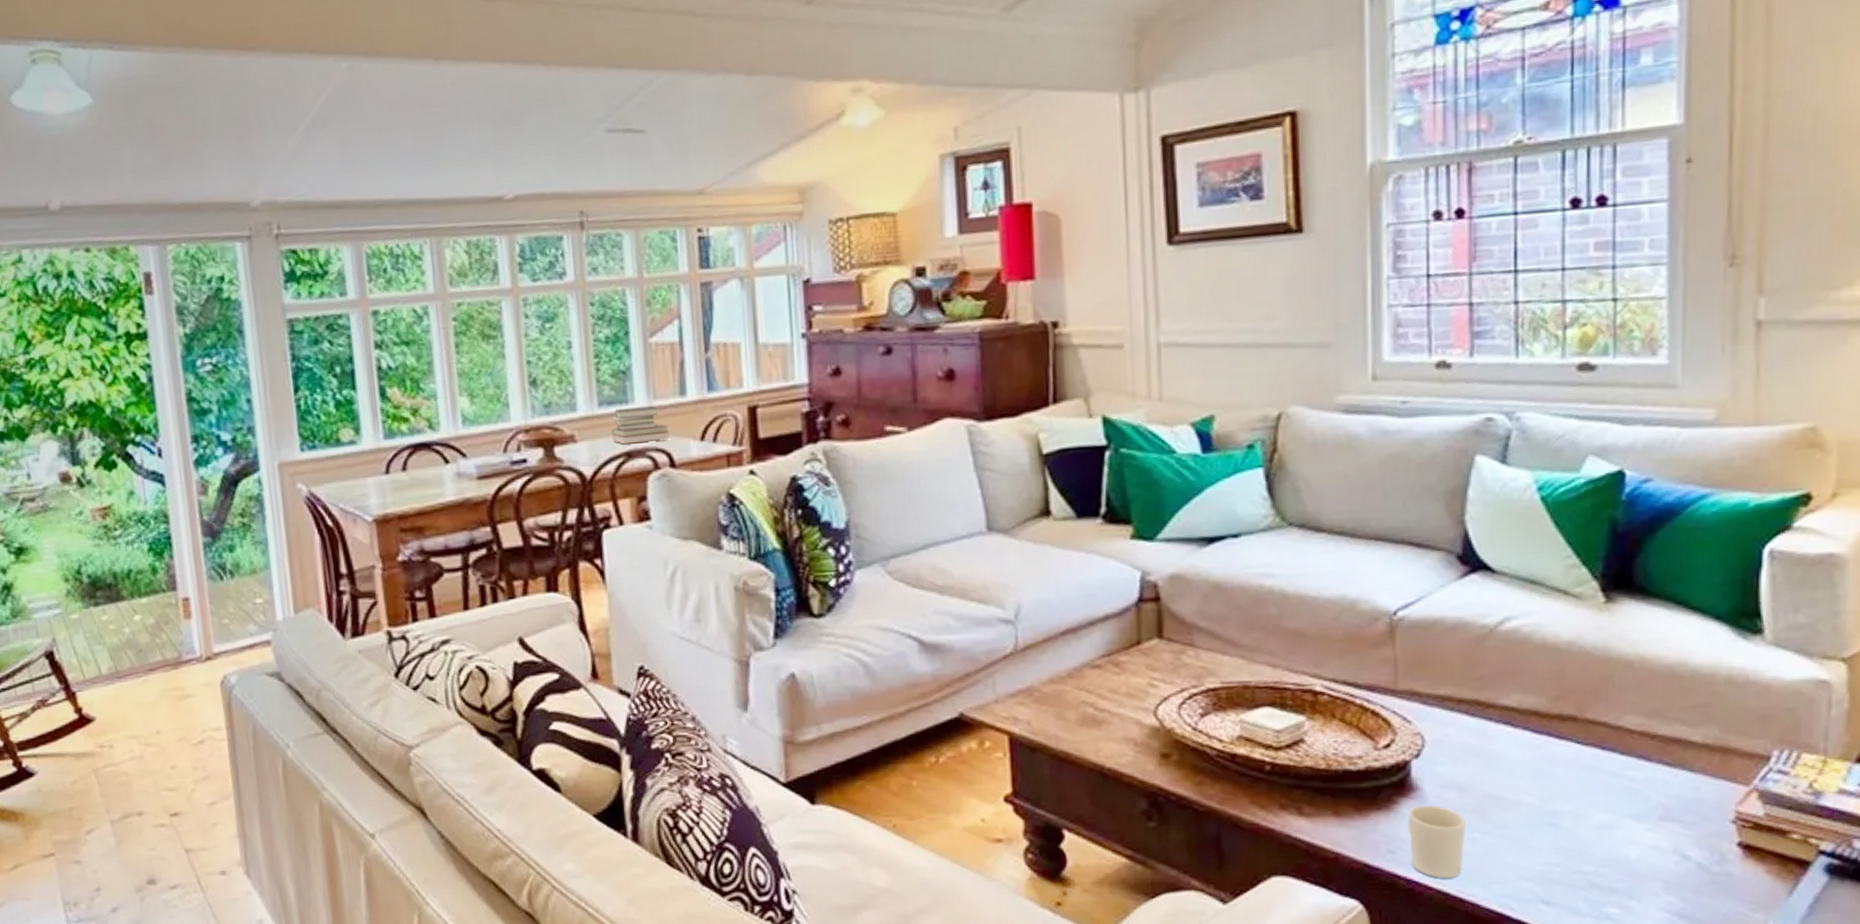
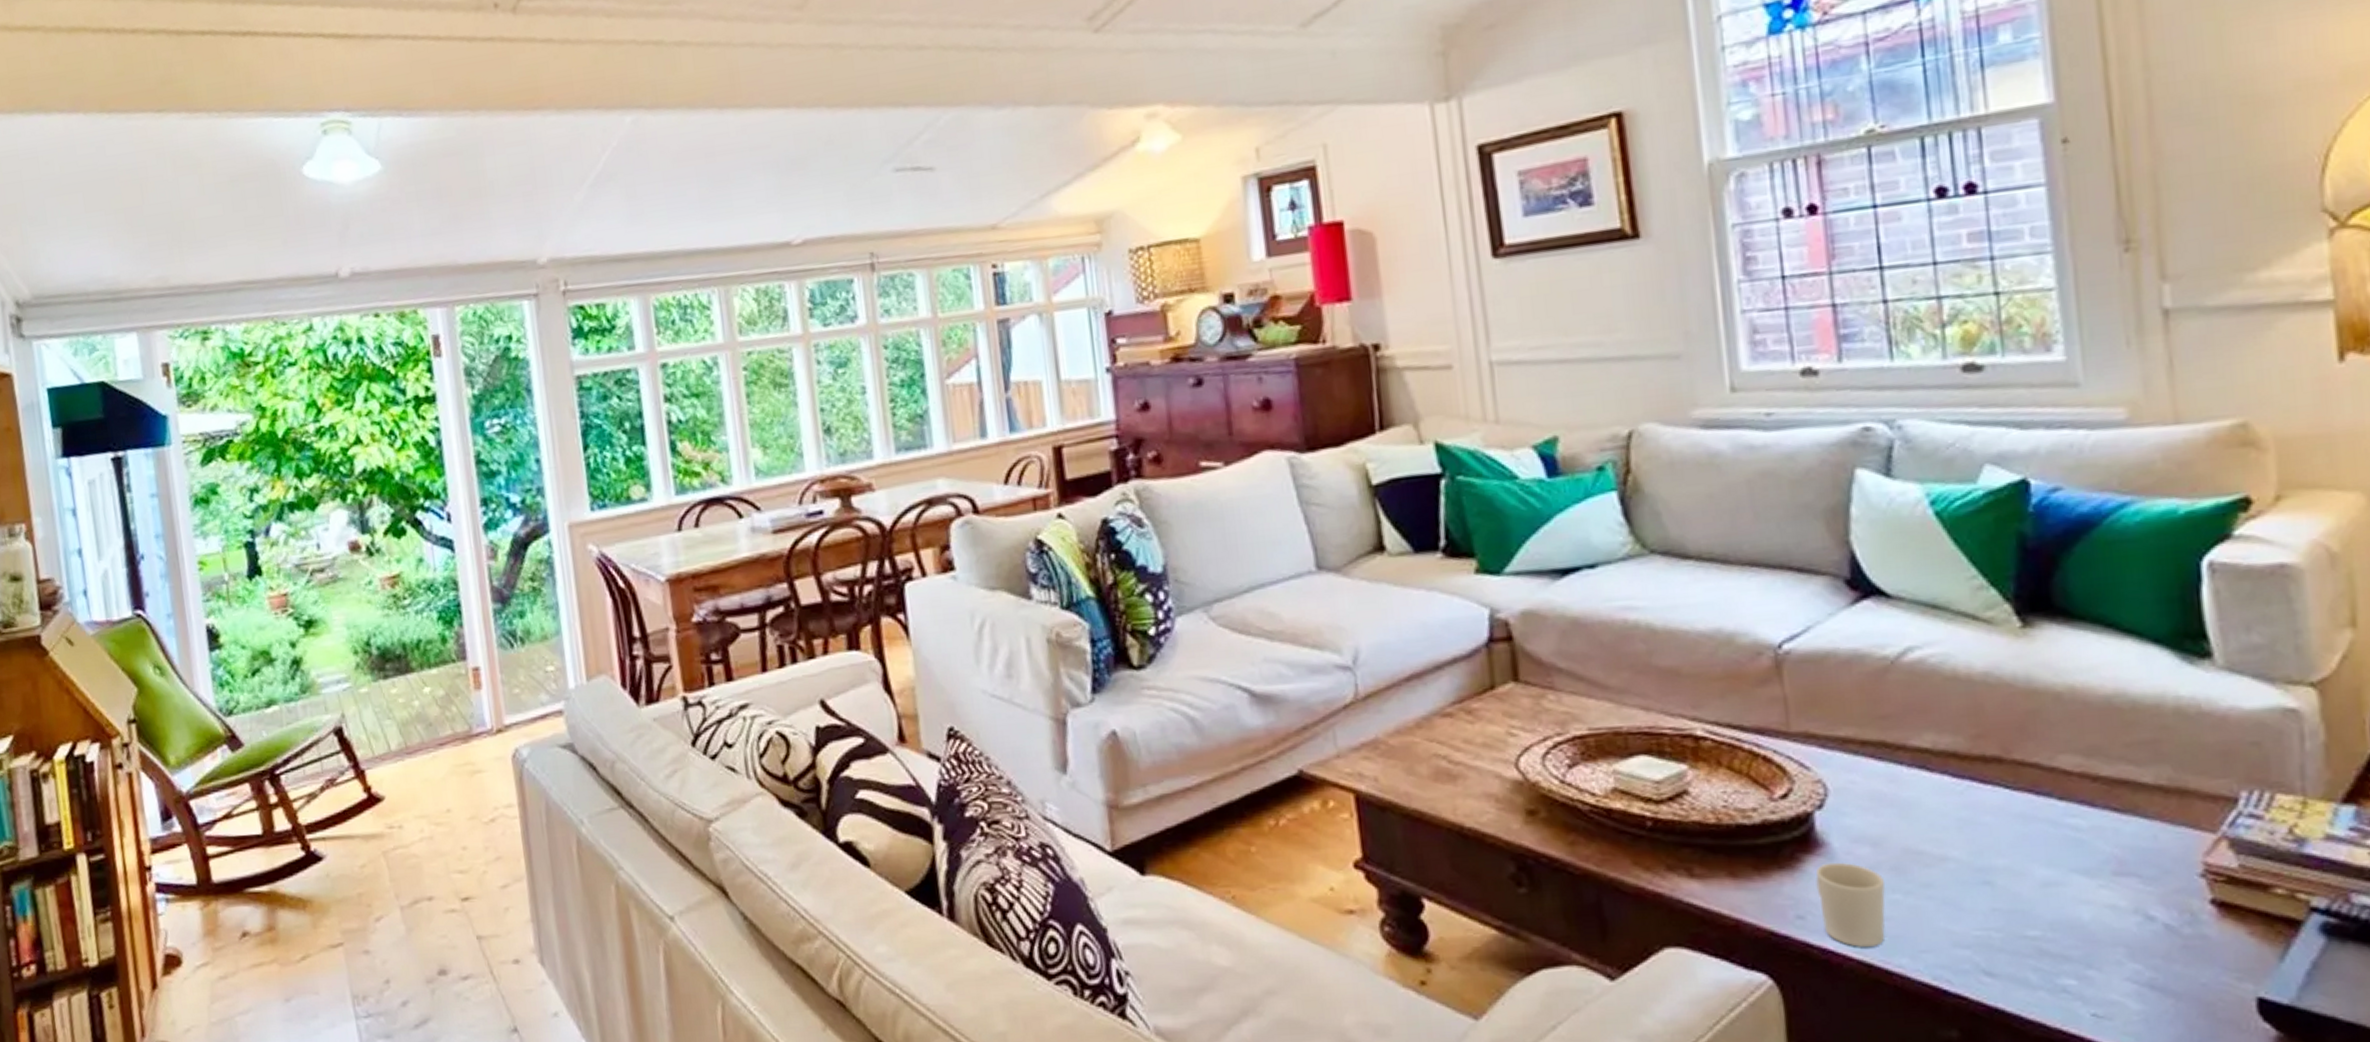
books: present [612,406,670,445] -> none [910,450,972,492]

